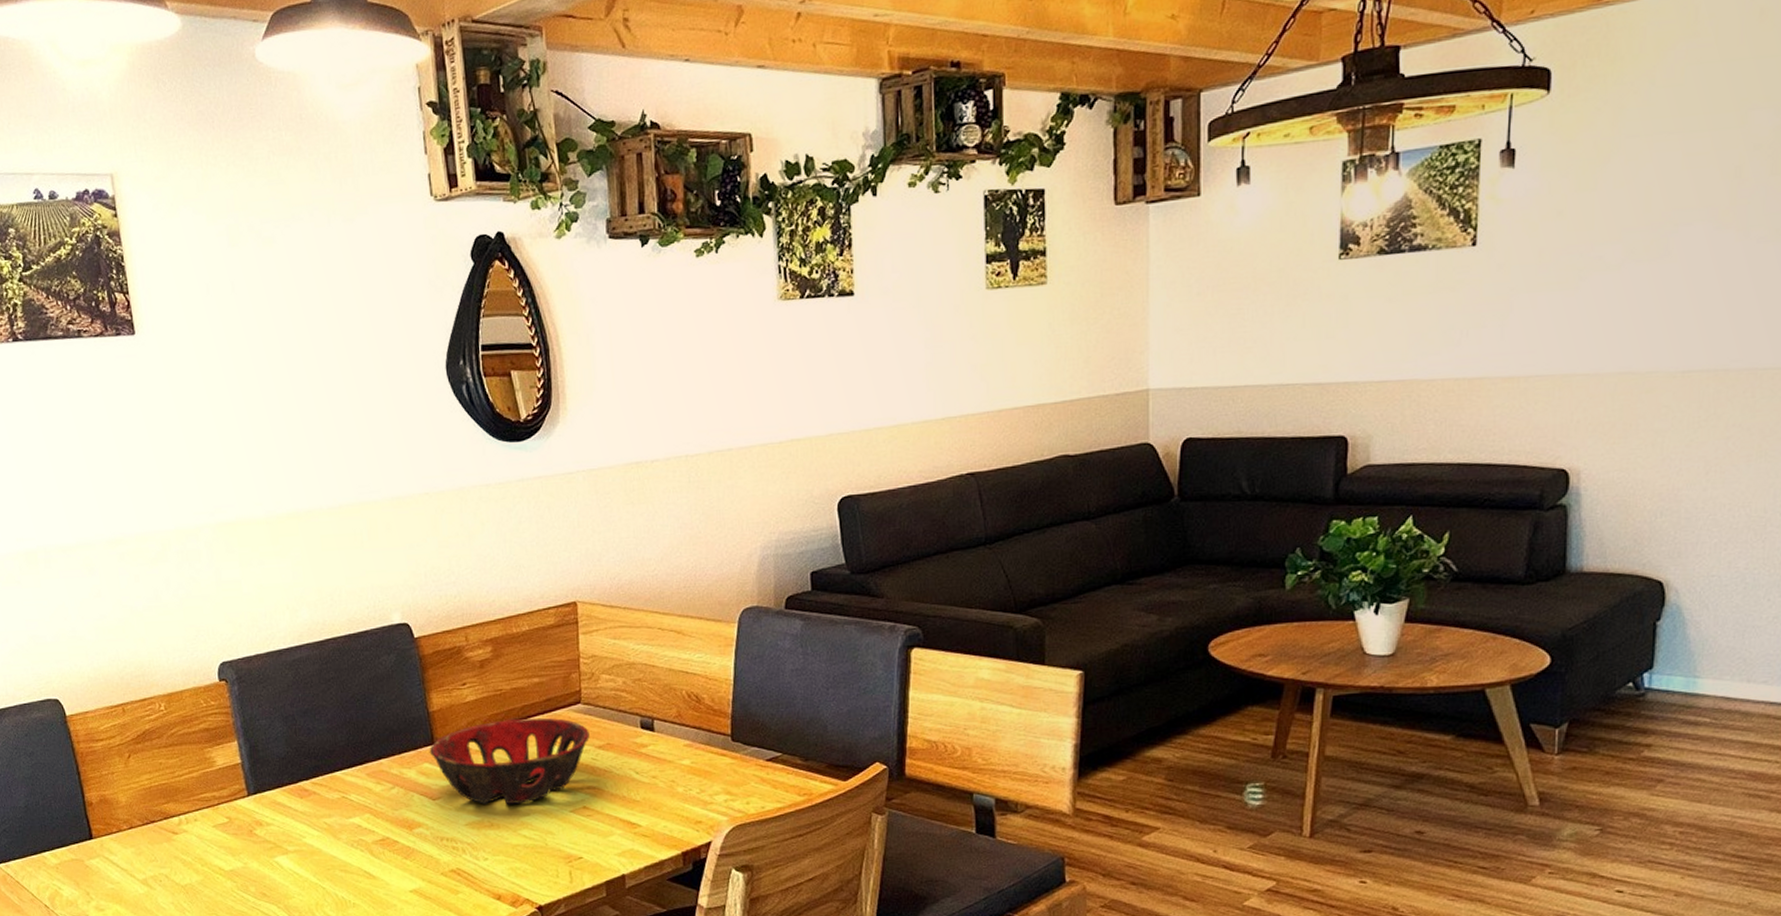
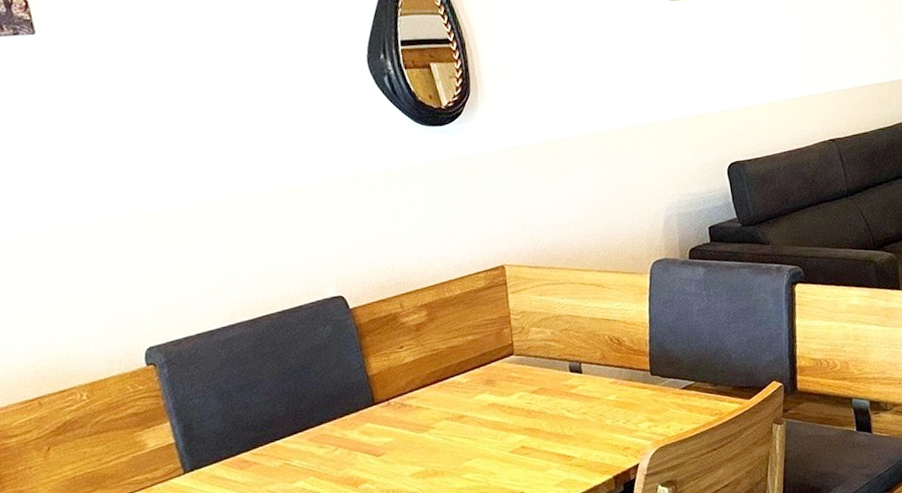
decorative bowl: present [429,717,590,805] -> none [370,370,524,455]

